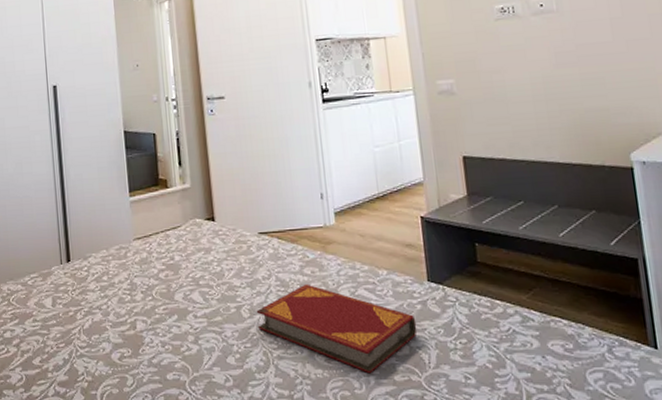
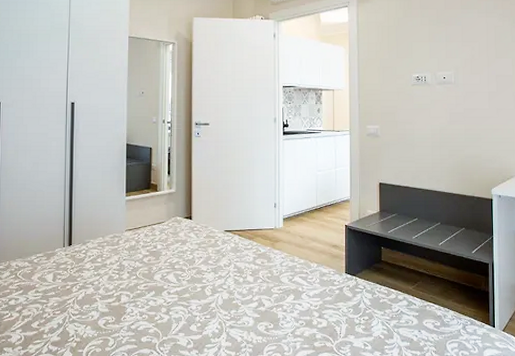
hardback book: present [256,284,417,374] -> none [216,271,334,341]

